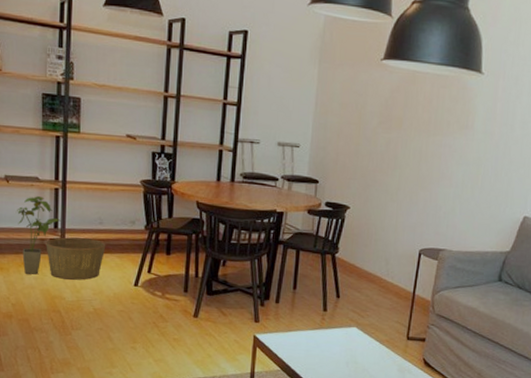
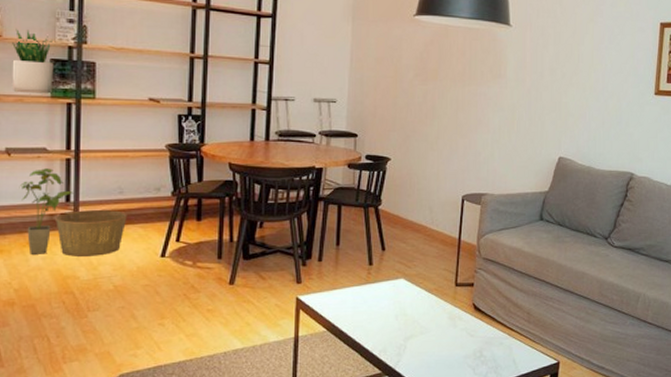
planter: none [10,64,45,127] -> present [12,29,54,94]

